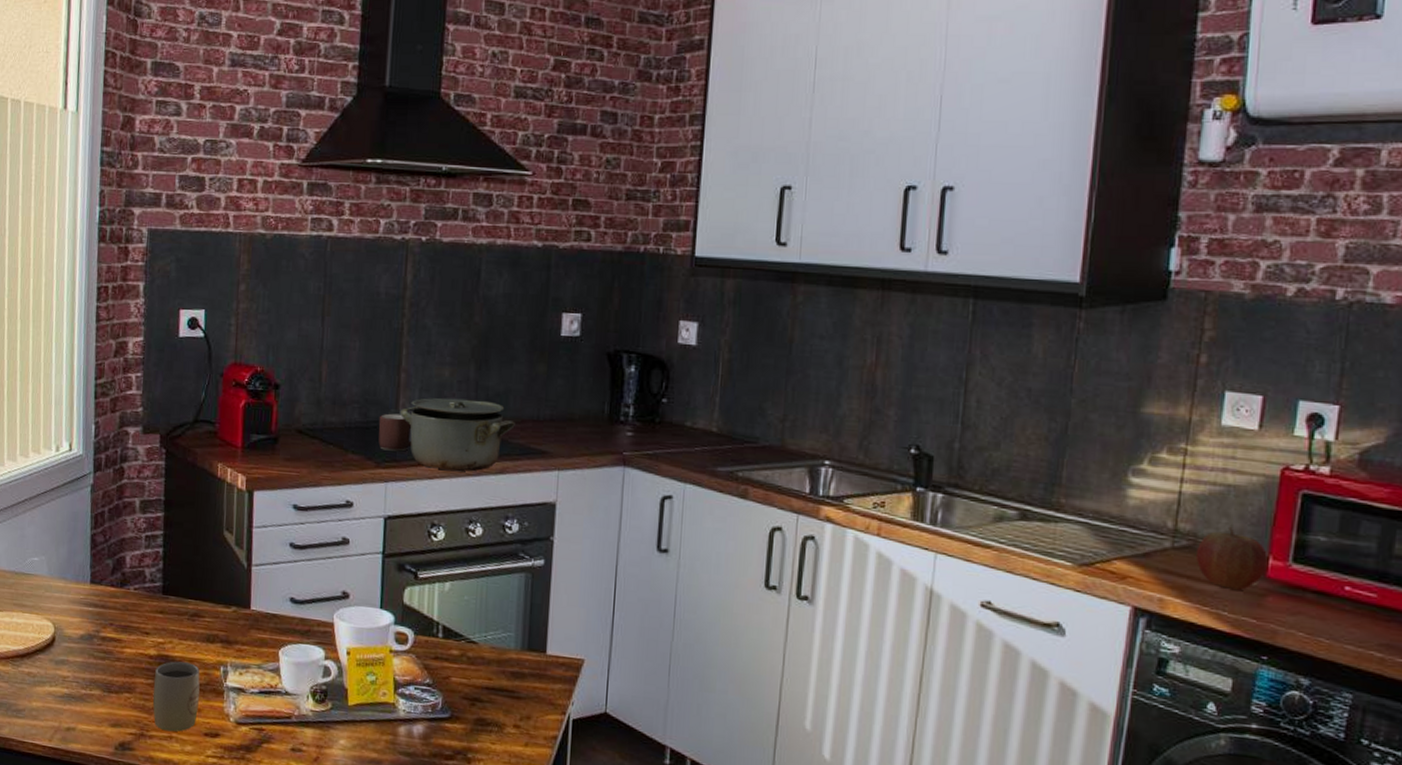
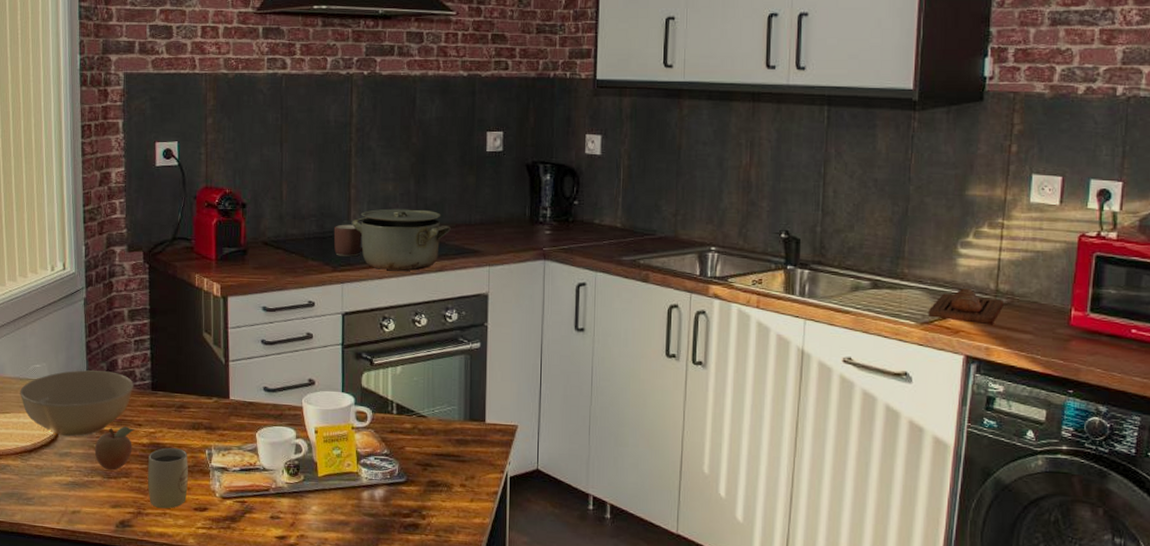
bowl: none [14,566,142,642] -> present [20,370,133,436]
fruit: none [94,634,141,684] -> present [94,426,135,471]
bread loaf: none [1088,524,1183,572] -> present [928,287,1003,325]
fruit: present [1196,526,1269,590] -> none [1014,285,1072,337]

